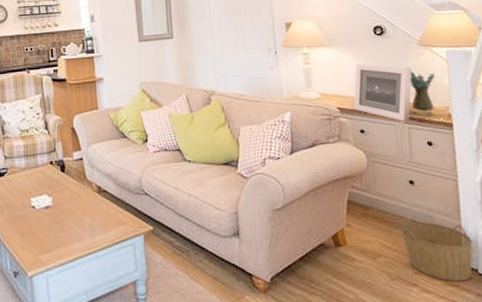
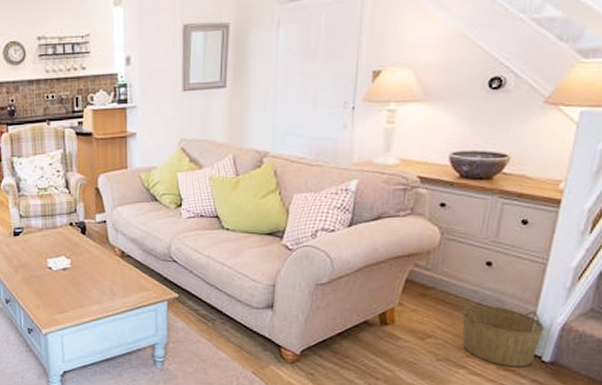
picture frame: present [353,63,412,122] -> none [439,124,527,197]
vase: present [409,71,435,117] -> none [514,136,557,192]

